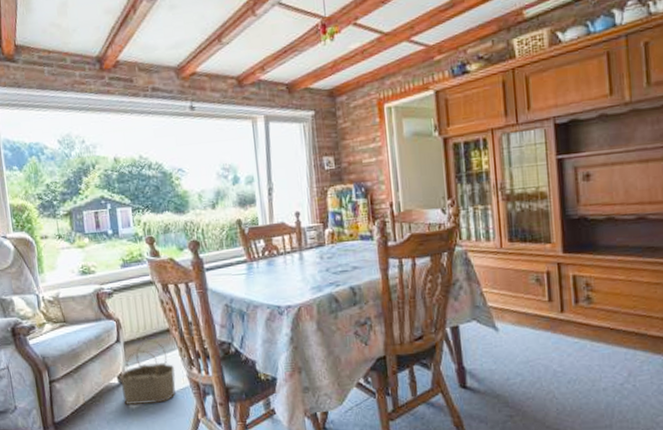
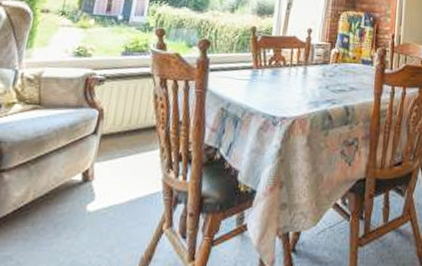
wicker basket: present [120,340,176,405] -> none [80,136,151,208]

